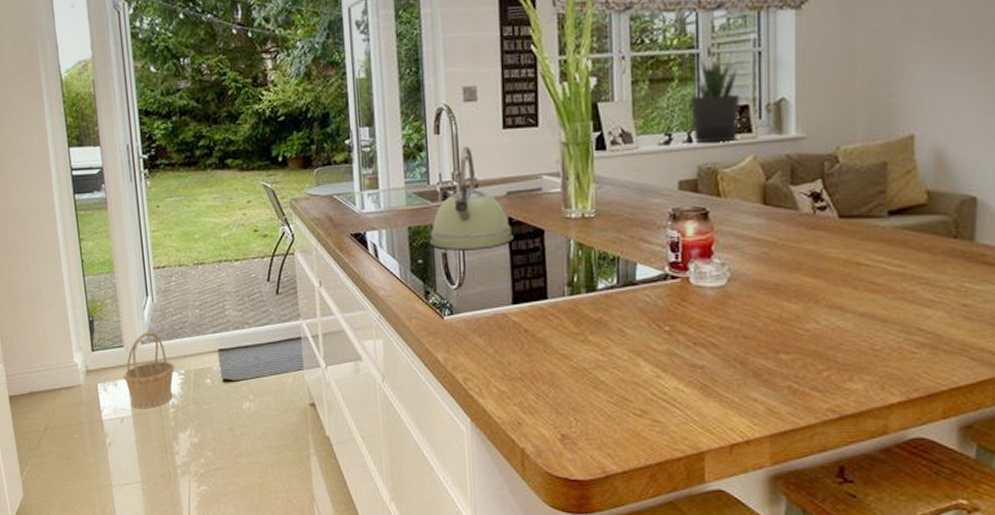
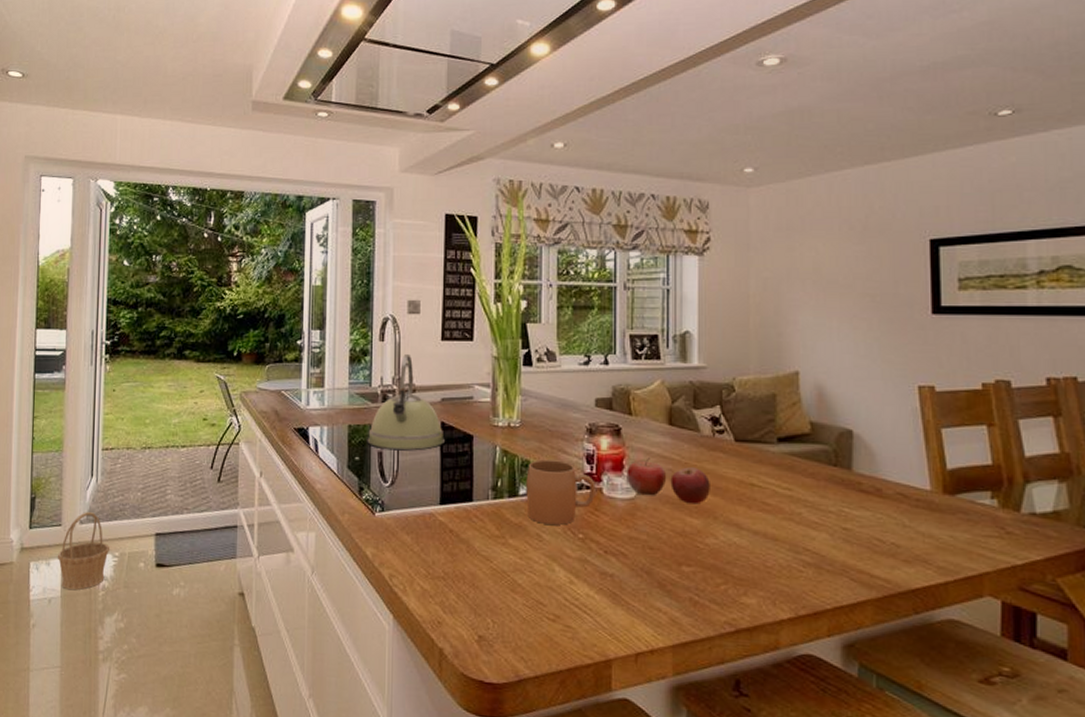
mug: none [604,250,682,318] -> present [526,459,596,525]
planter: present [691,56,741,144] -> none [608,289,651,367]
fruit: none [716,242,762,283] -> present [626,458,667,496]
fruit: none [765,249,811,289] -> present [670,467,710,505]

